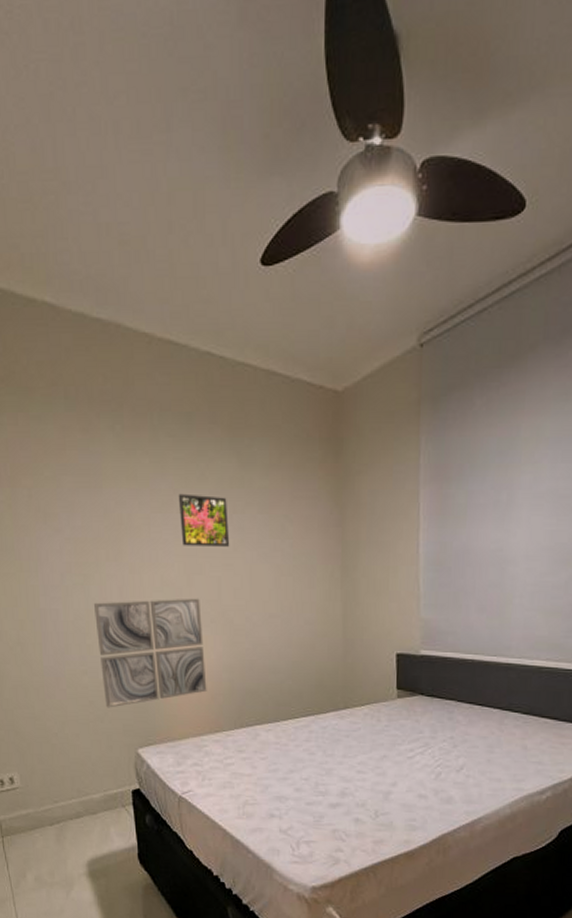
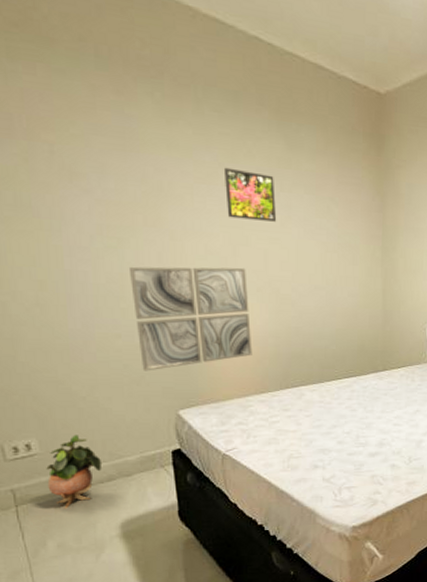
potted plant: none [26,770,71,843] -> present [46,435,101,509]

